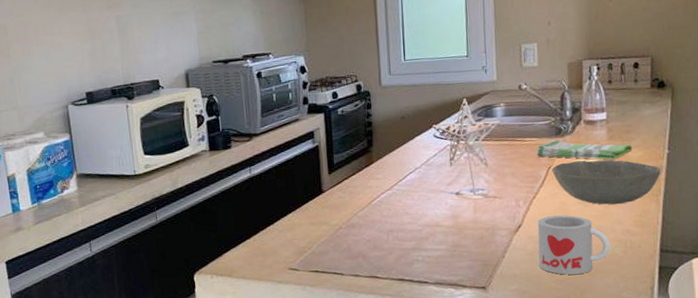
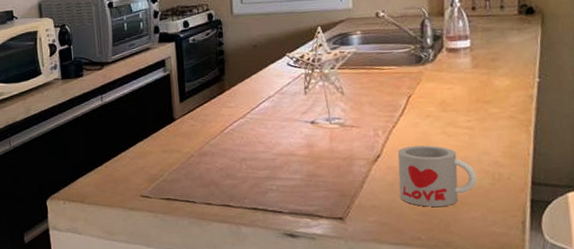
dish towel: present [536,140,633,160] -> none [396,68,500,89]
bowl: present [552,160,661,205] -> none [412,89,532,135]

